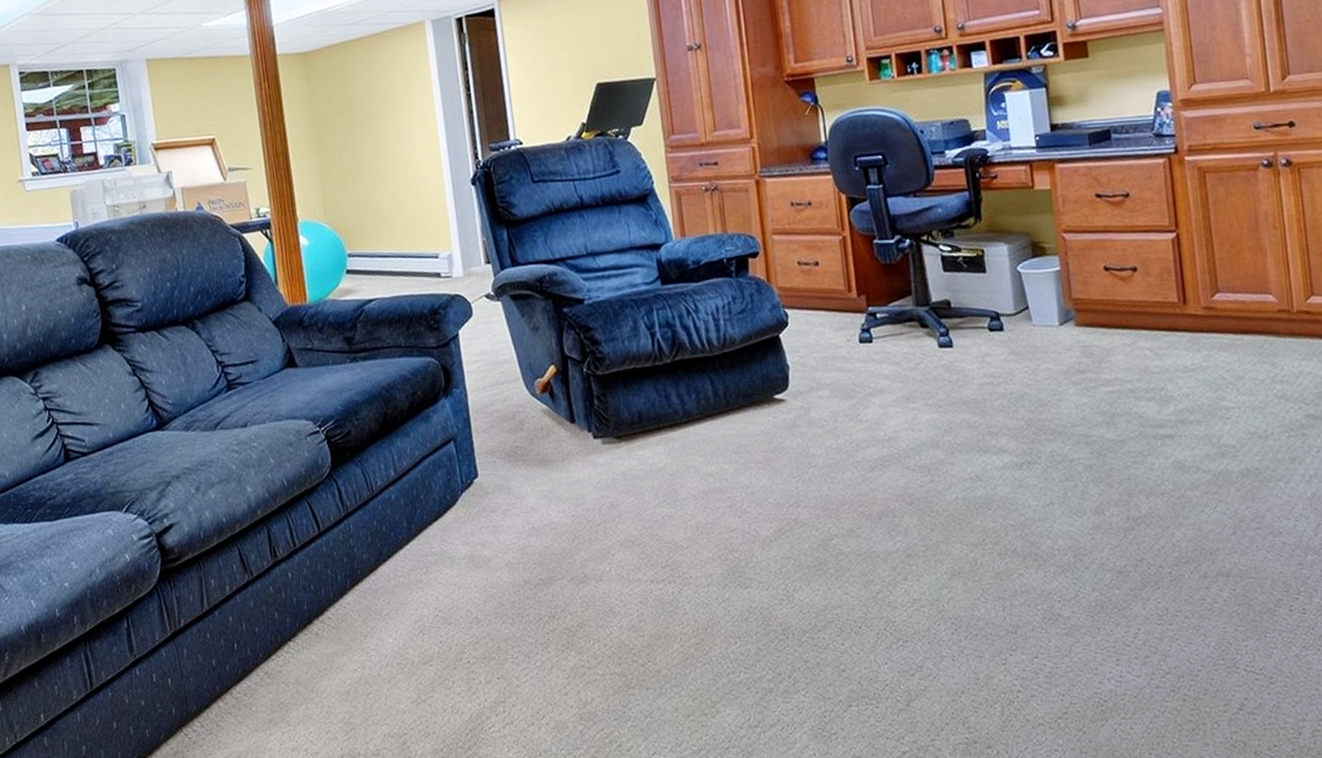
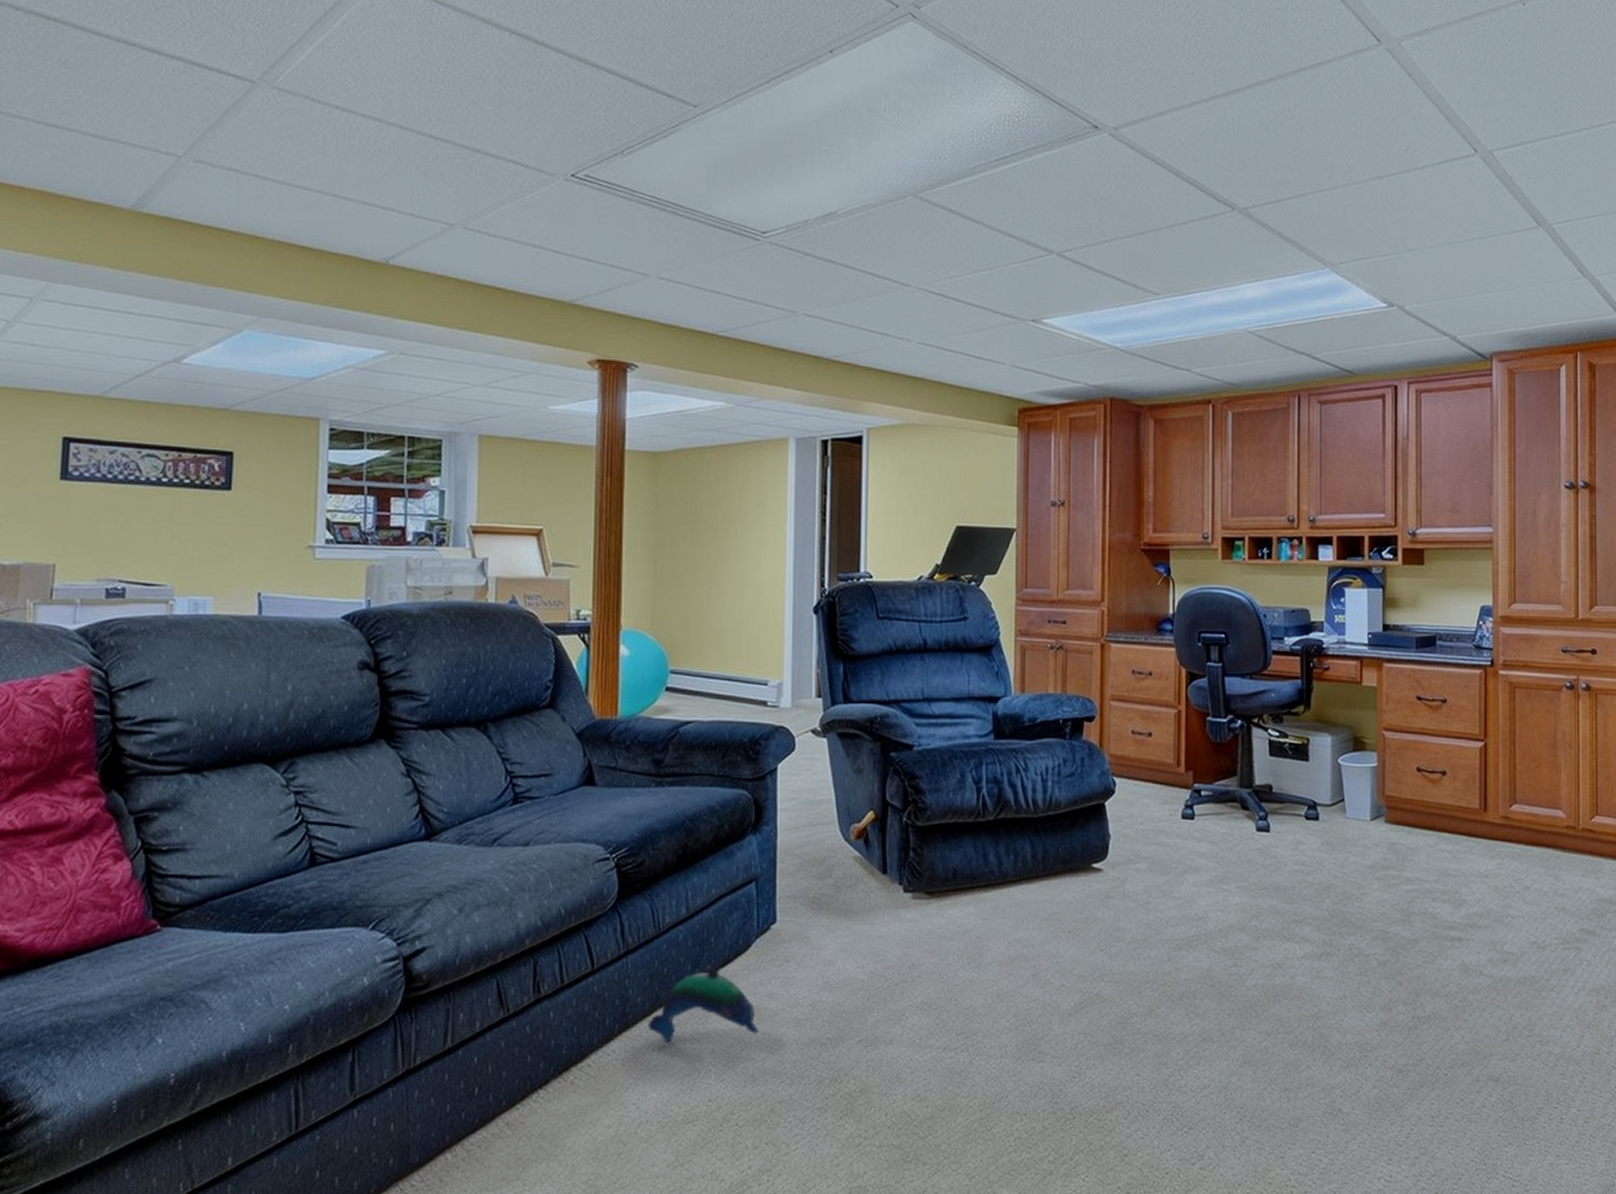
plush toy: none [375,520,477,594] -> present [648,965,759,1043]

